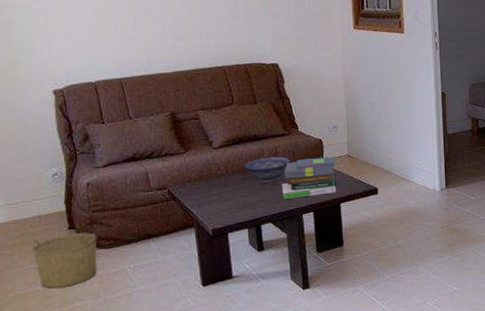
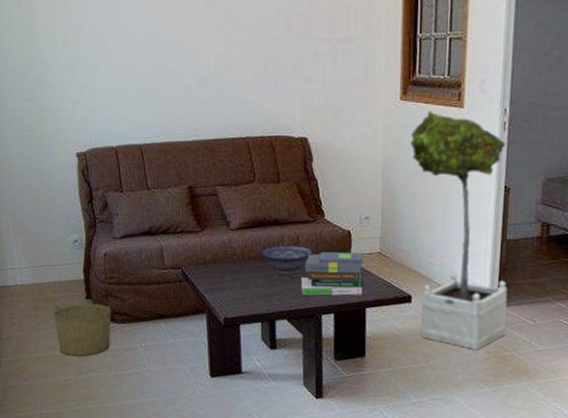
potted tree: none [365,36,455,227] -> present [410,111,508,351]

